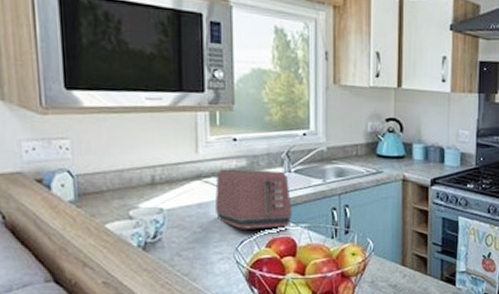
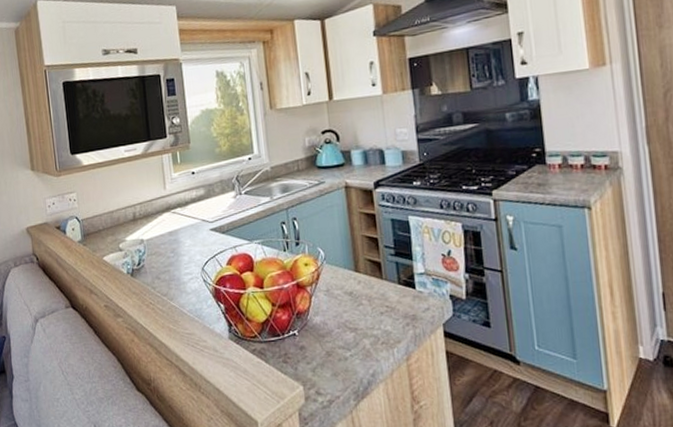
toaster: present [214,169,292,229] -> none [181,194,247,251]

